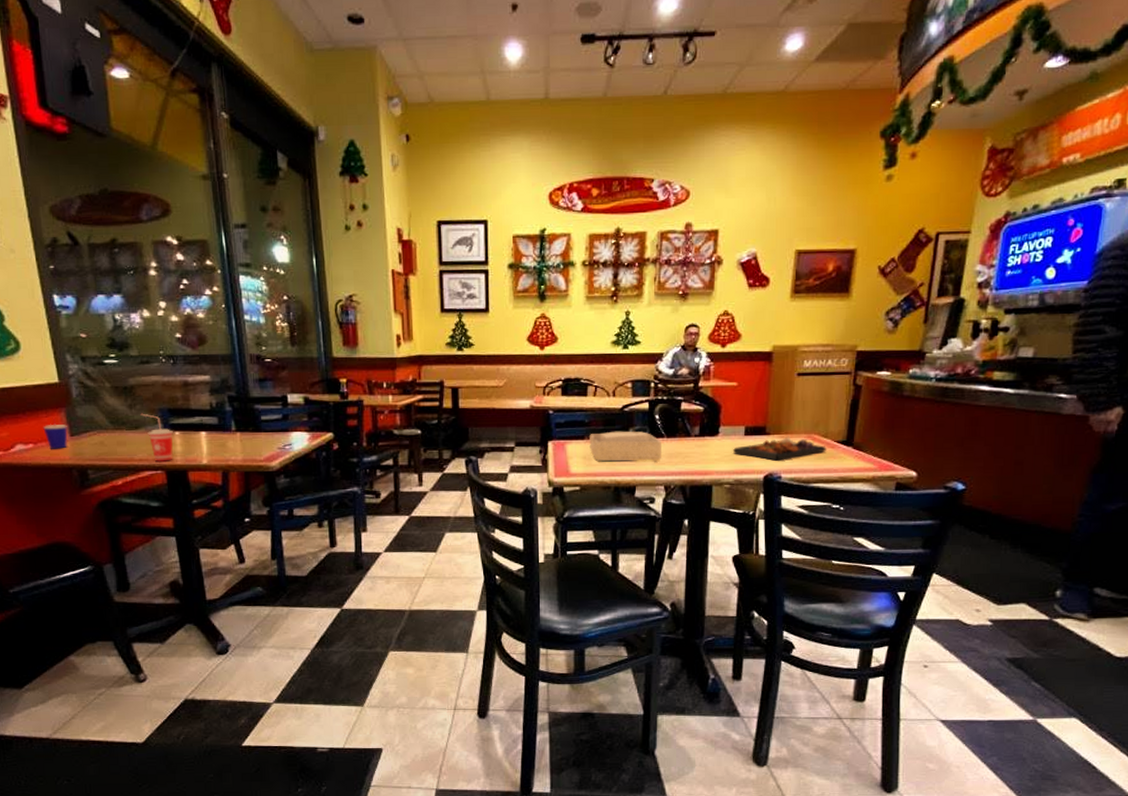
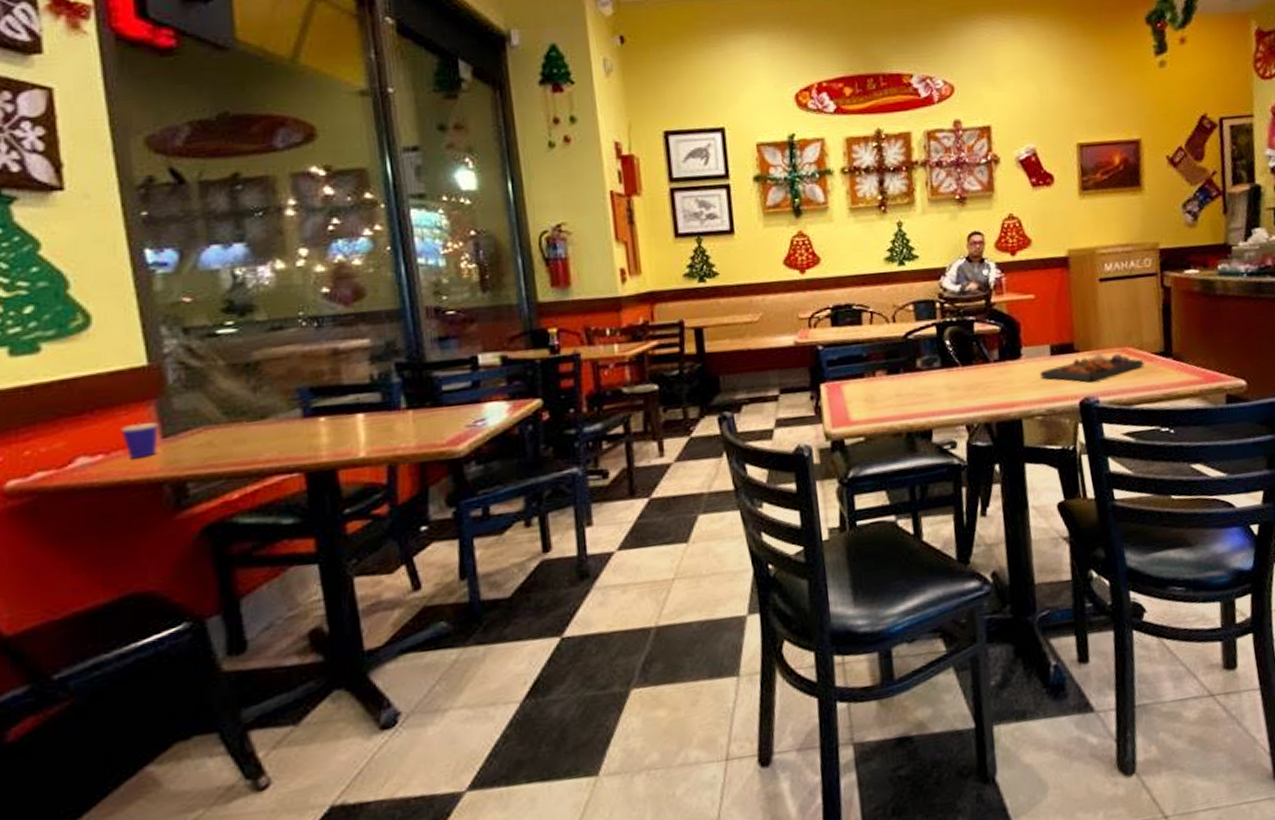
beverage cup: present [140,413,173,462] -> none [269,396,316,461]
napkin holder: present [590,431,661,462] -> none [870,361,958,403]

